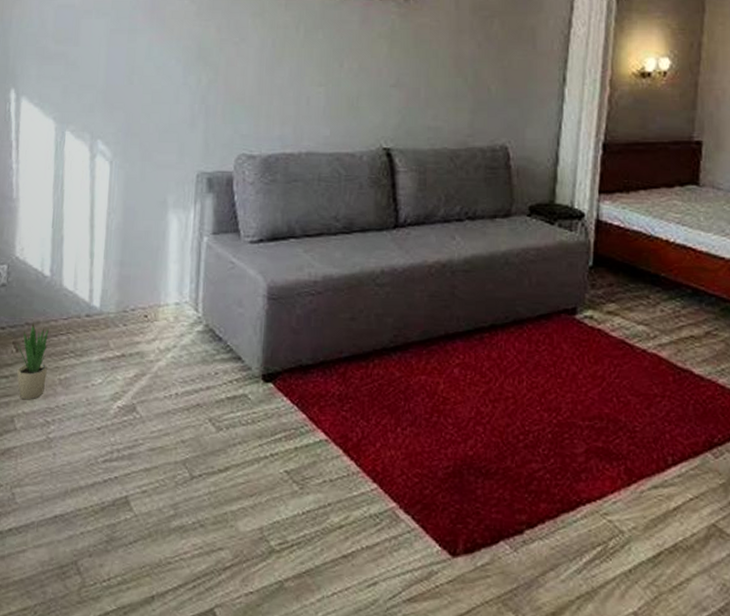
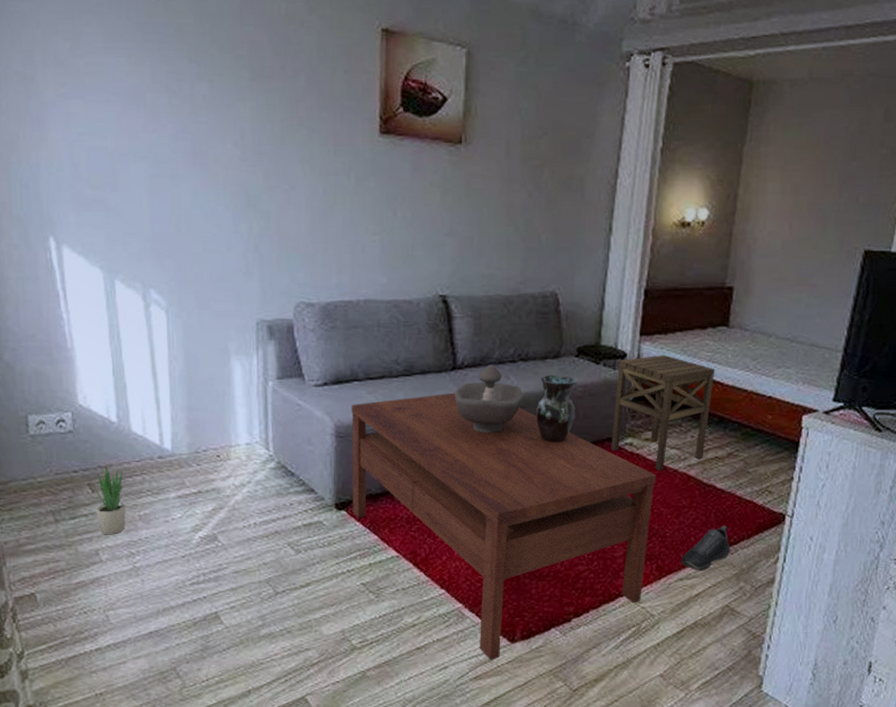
coffee table: none [280,253,622,577] -> present [351,393,657,660]
decorative bowl: none [395,223,472,300] -> present [454,365,525,434]
vase: none [484,235,530,313] -> present [536,374,578,443]
side table: none [568,215,686,351] -> present [611,354,715,471]
shoe: none [654,420,715,478] -> present [680,525,731,571]

